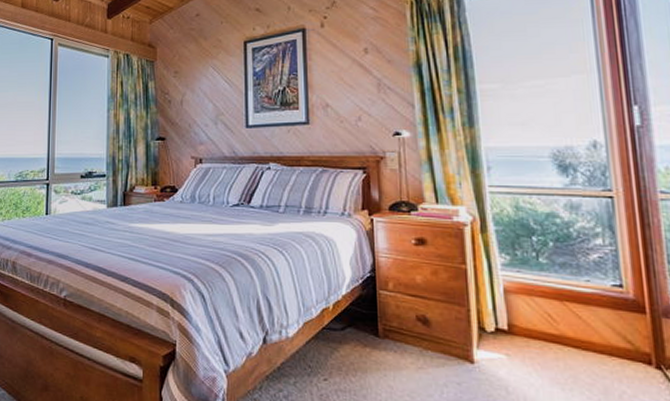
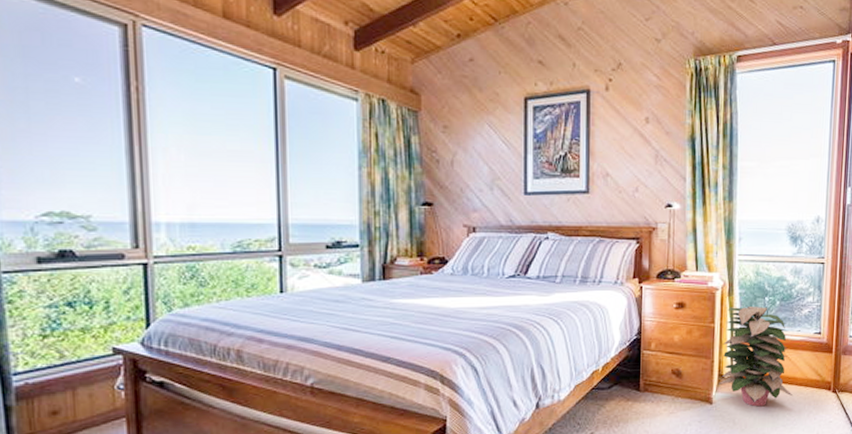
decorative plant: none [478,246,590,376] -> present [717,307,792,407]

